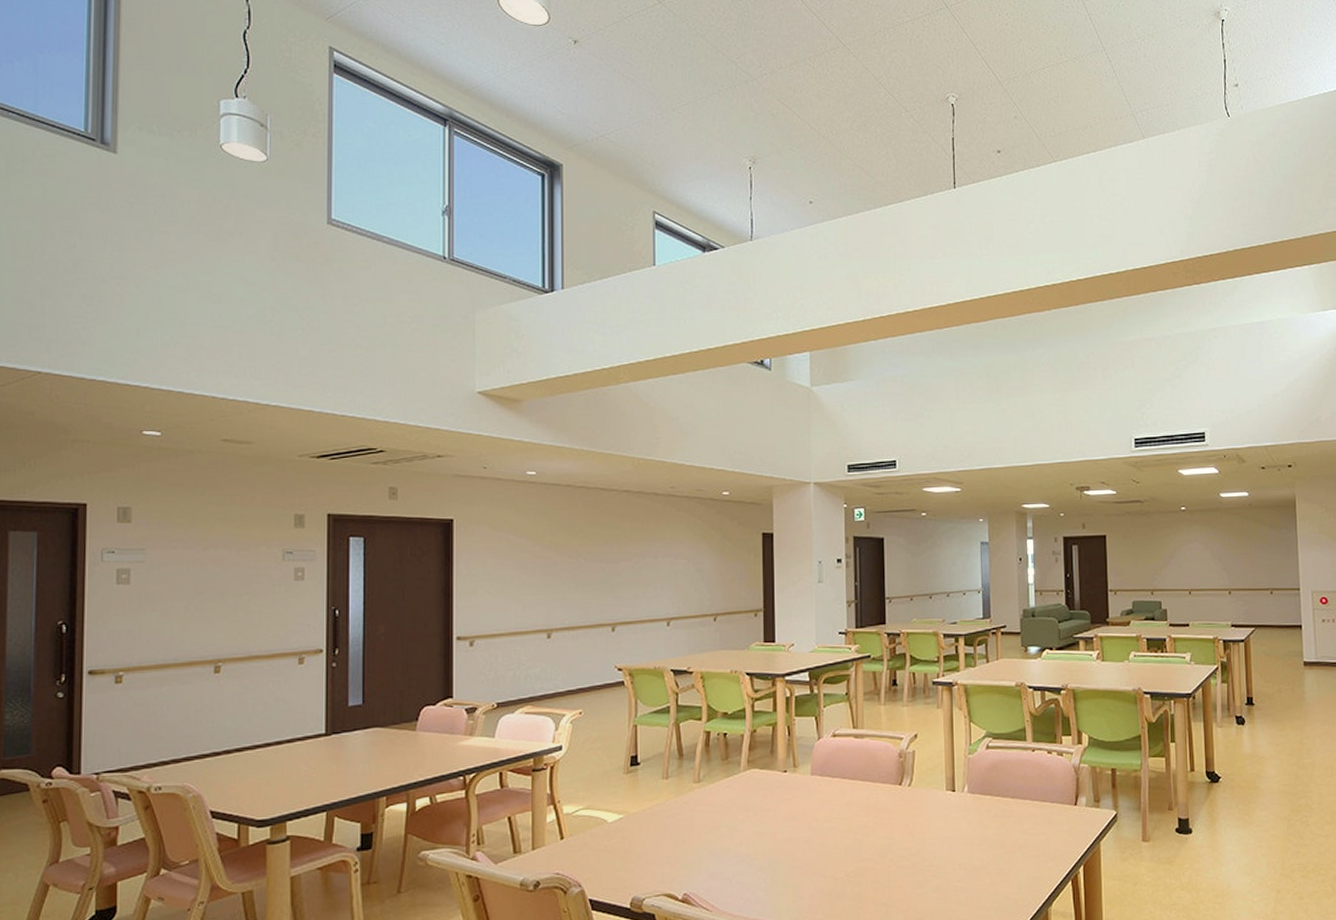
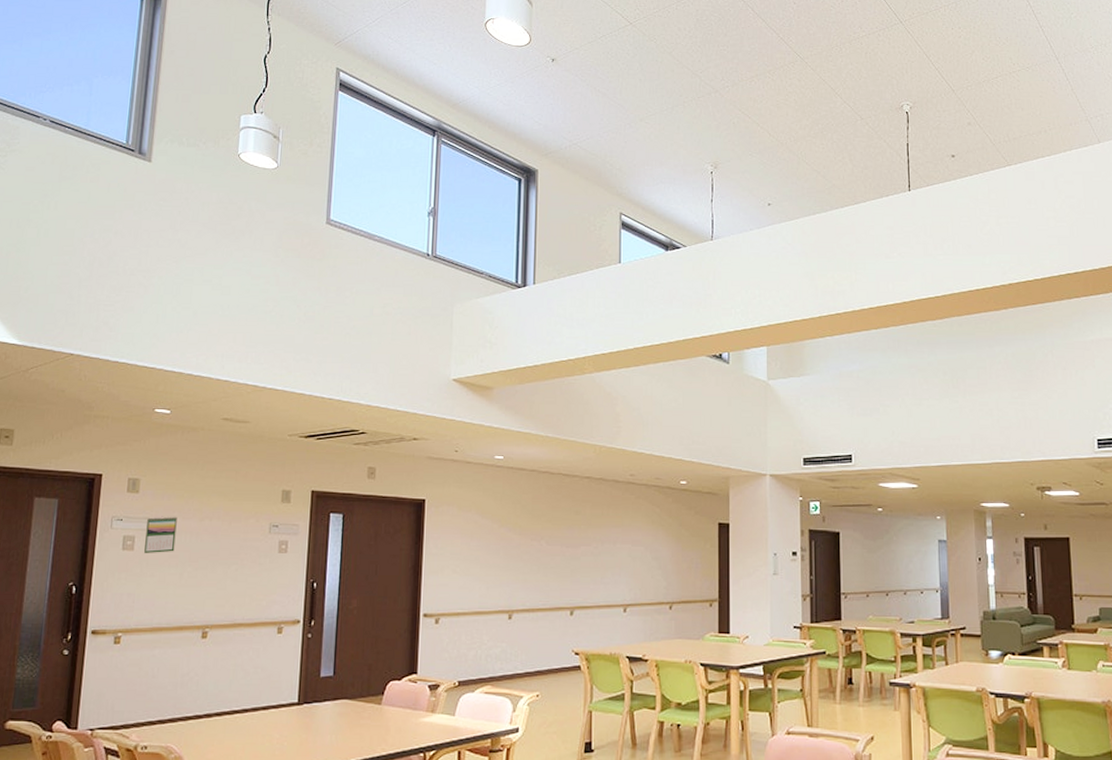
calendar: none [142,546,177,586] -> present [144,516,177,553]

